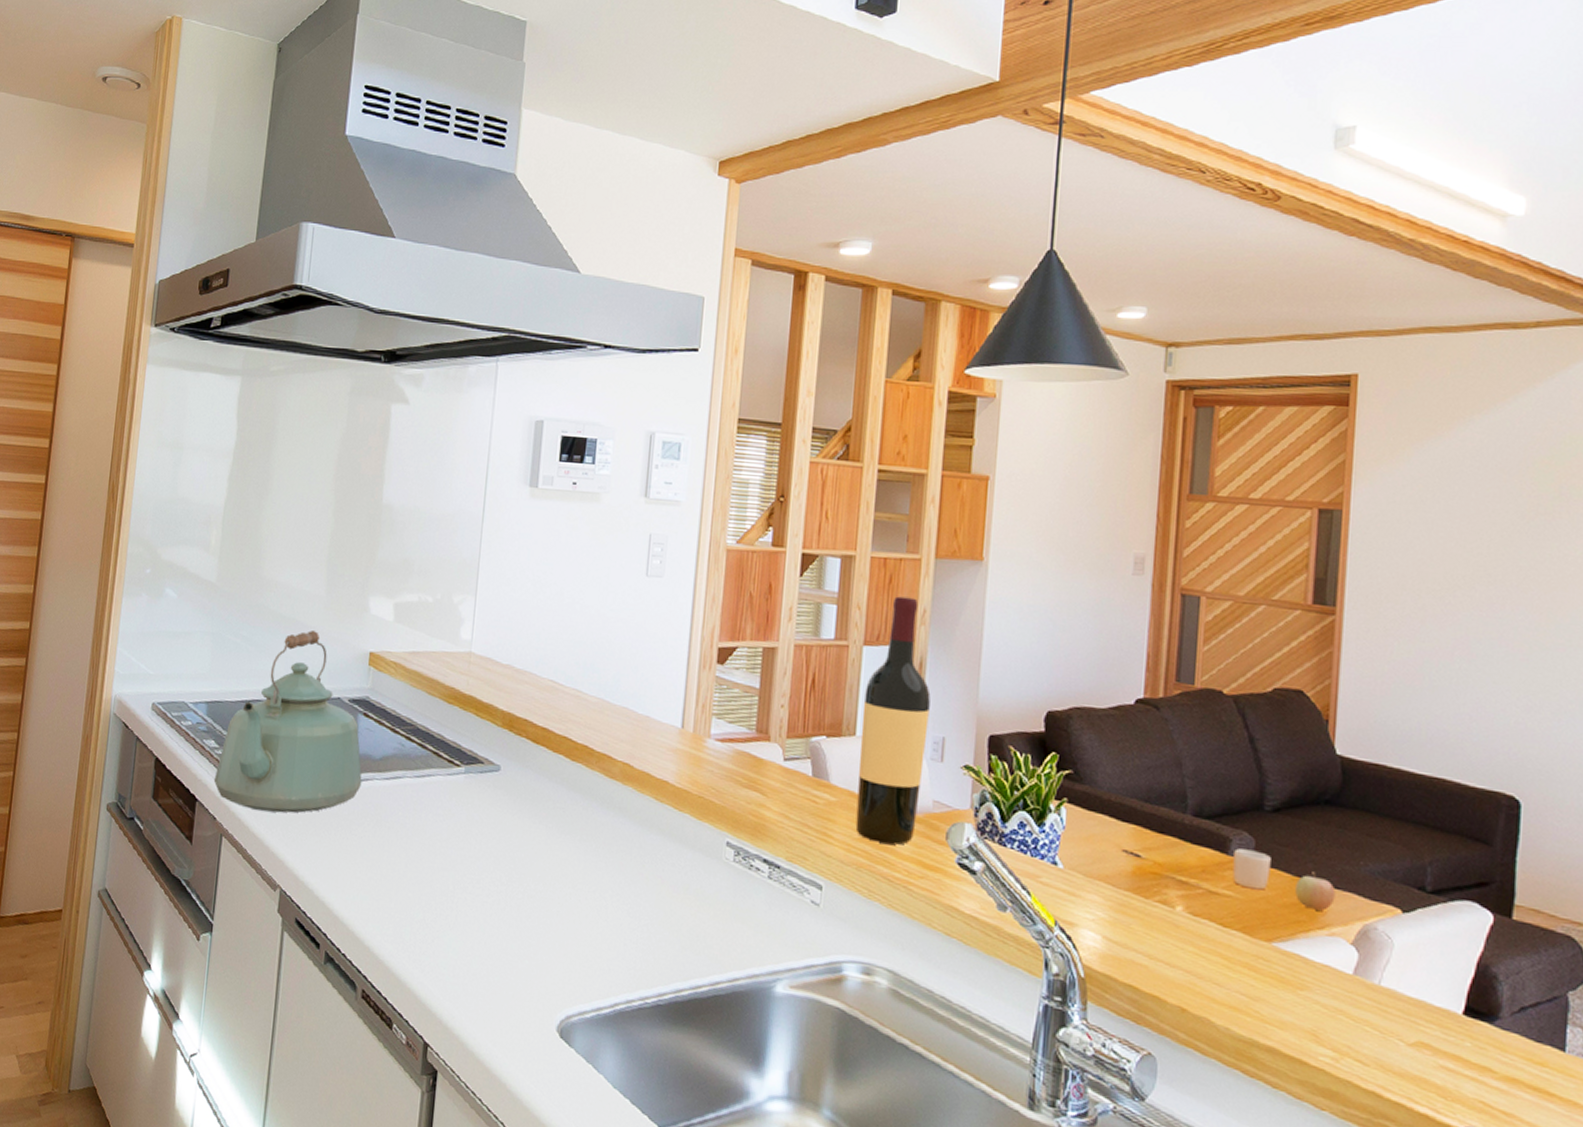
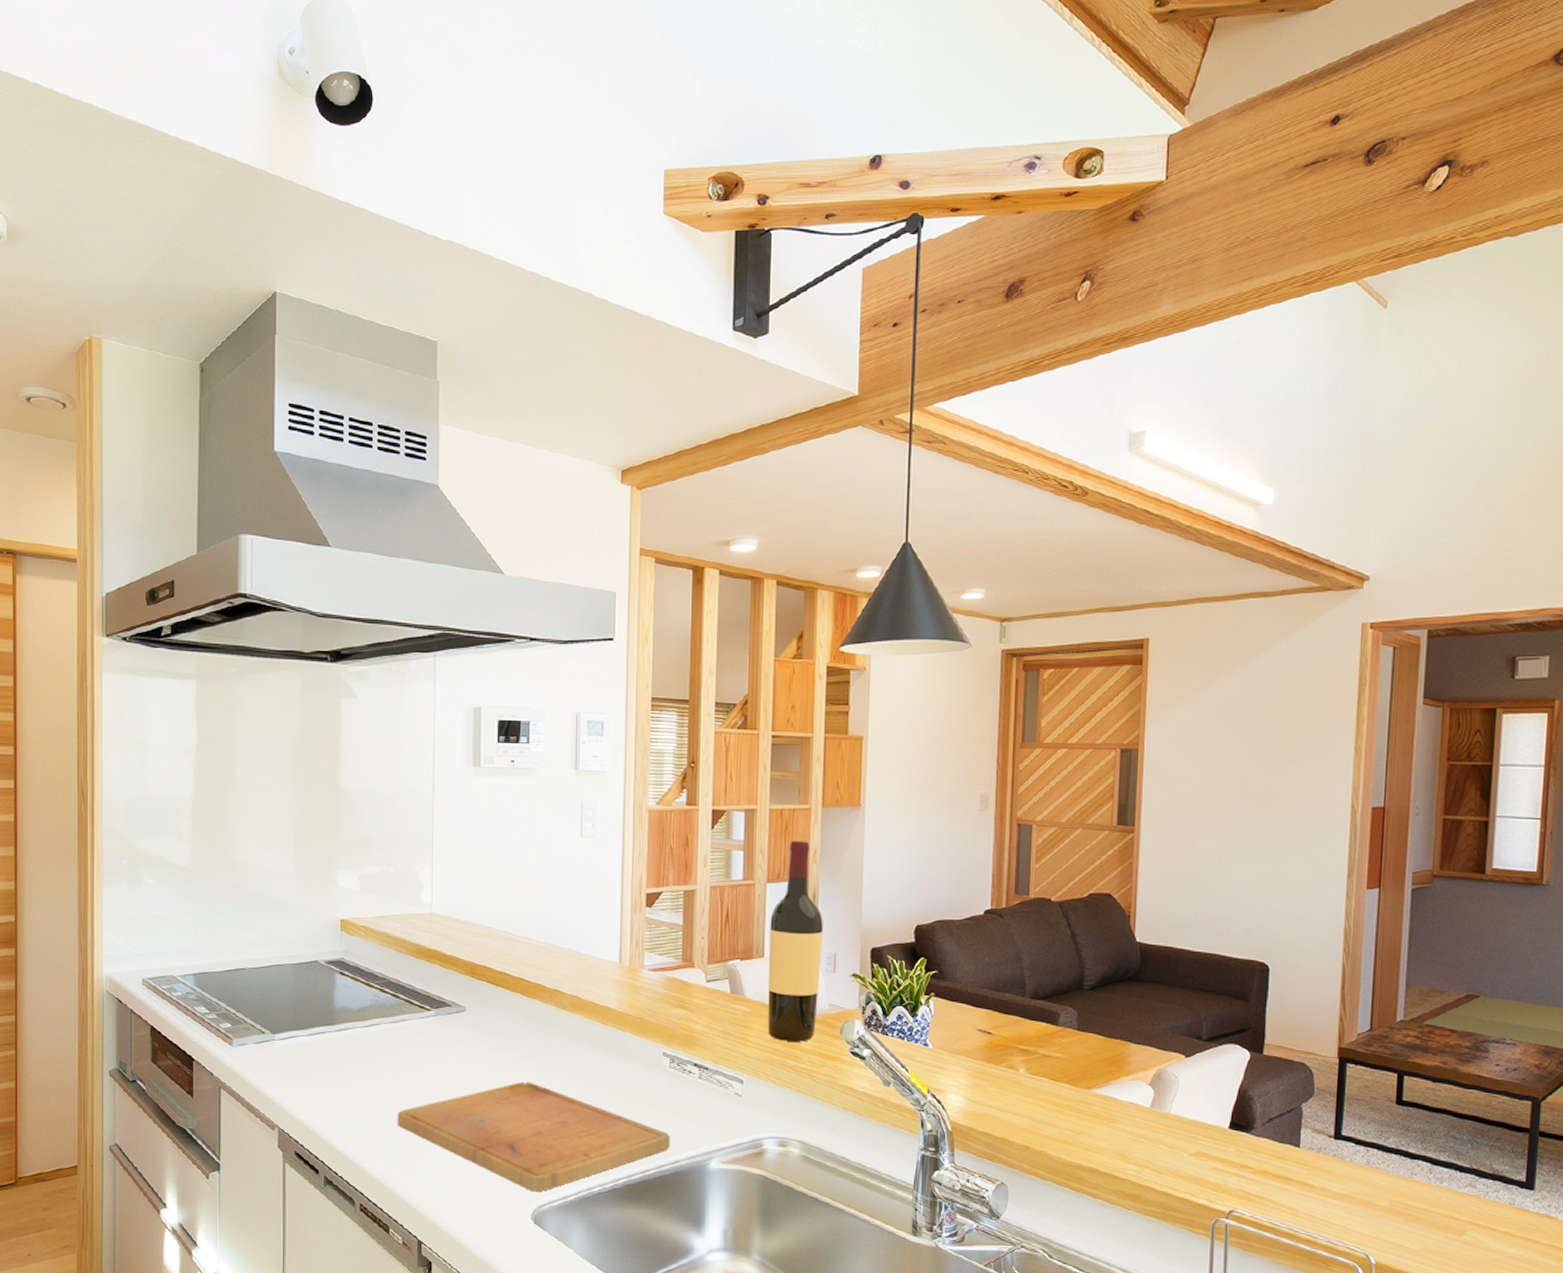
kettle: present [213,629,362,813] -> none [207,903,344,1064]
cutting board: none [412,861,730,999] -> present [397,1081,670,1192]
cup: present [1232,848,1271,890] -> none [1061,1020,1089,1051]
fruit: present [1295,872,1336,911] -> none [1108,1033,1137,1062]

